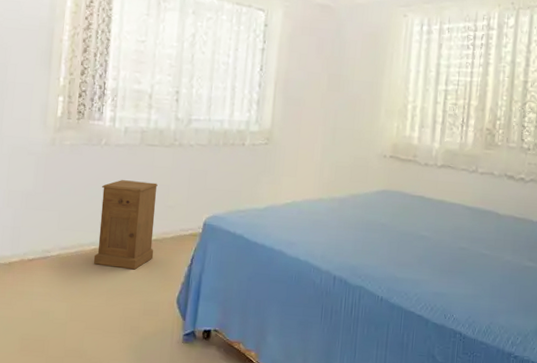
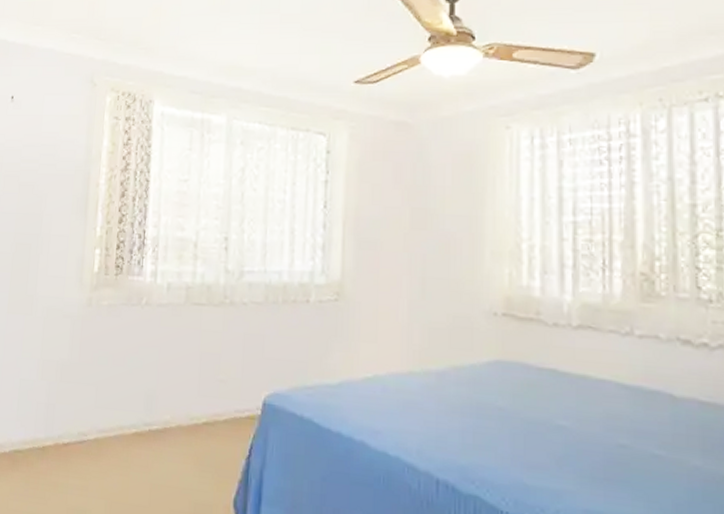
nightstand: present [93,180,158,270] -> none [134,347,207,461]

